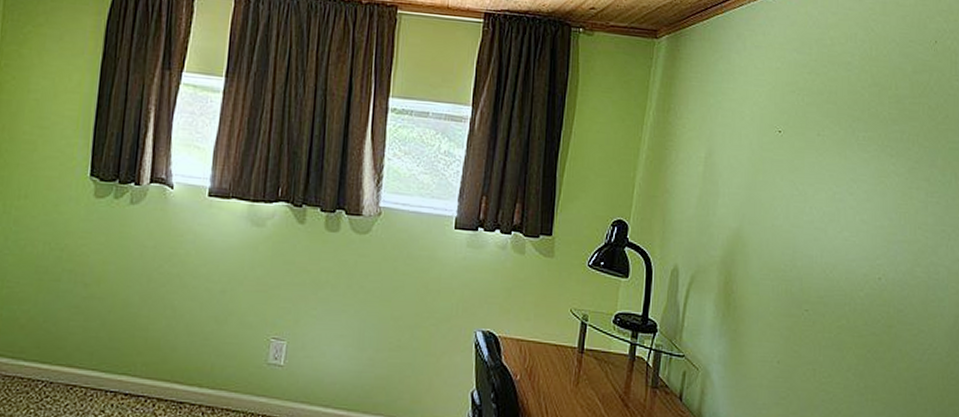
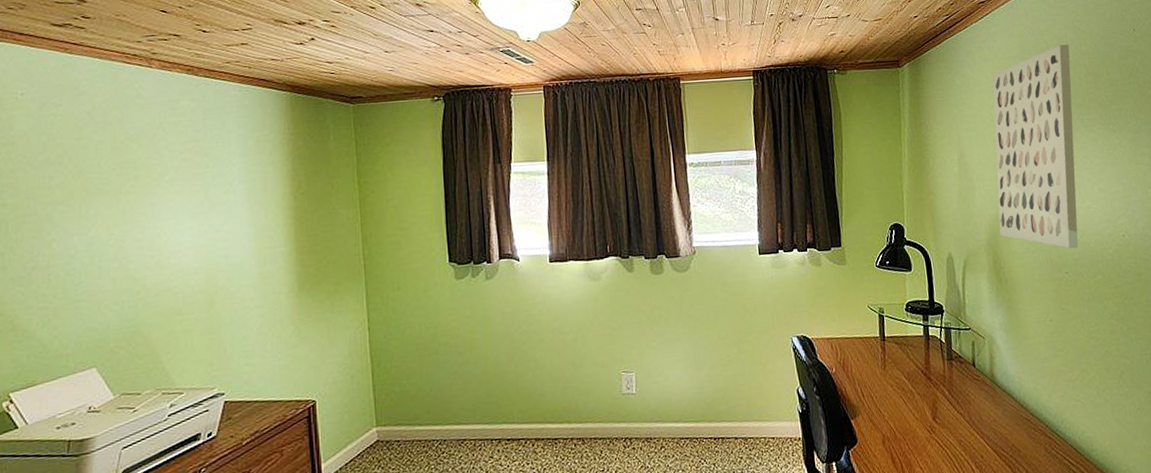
wall art: none [737,44,858,285] -> present [992,44,1079,249]

